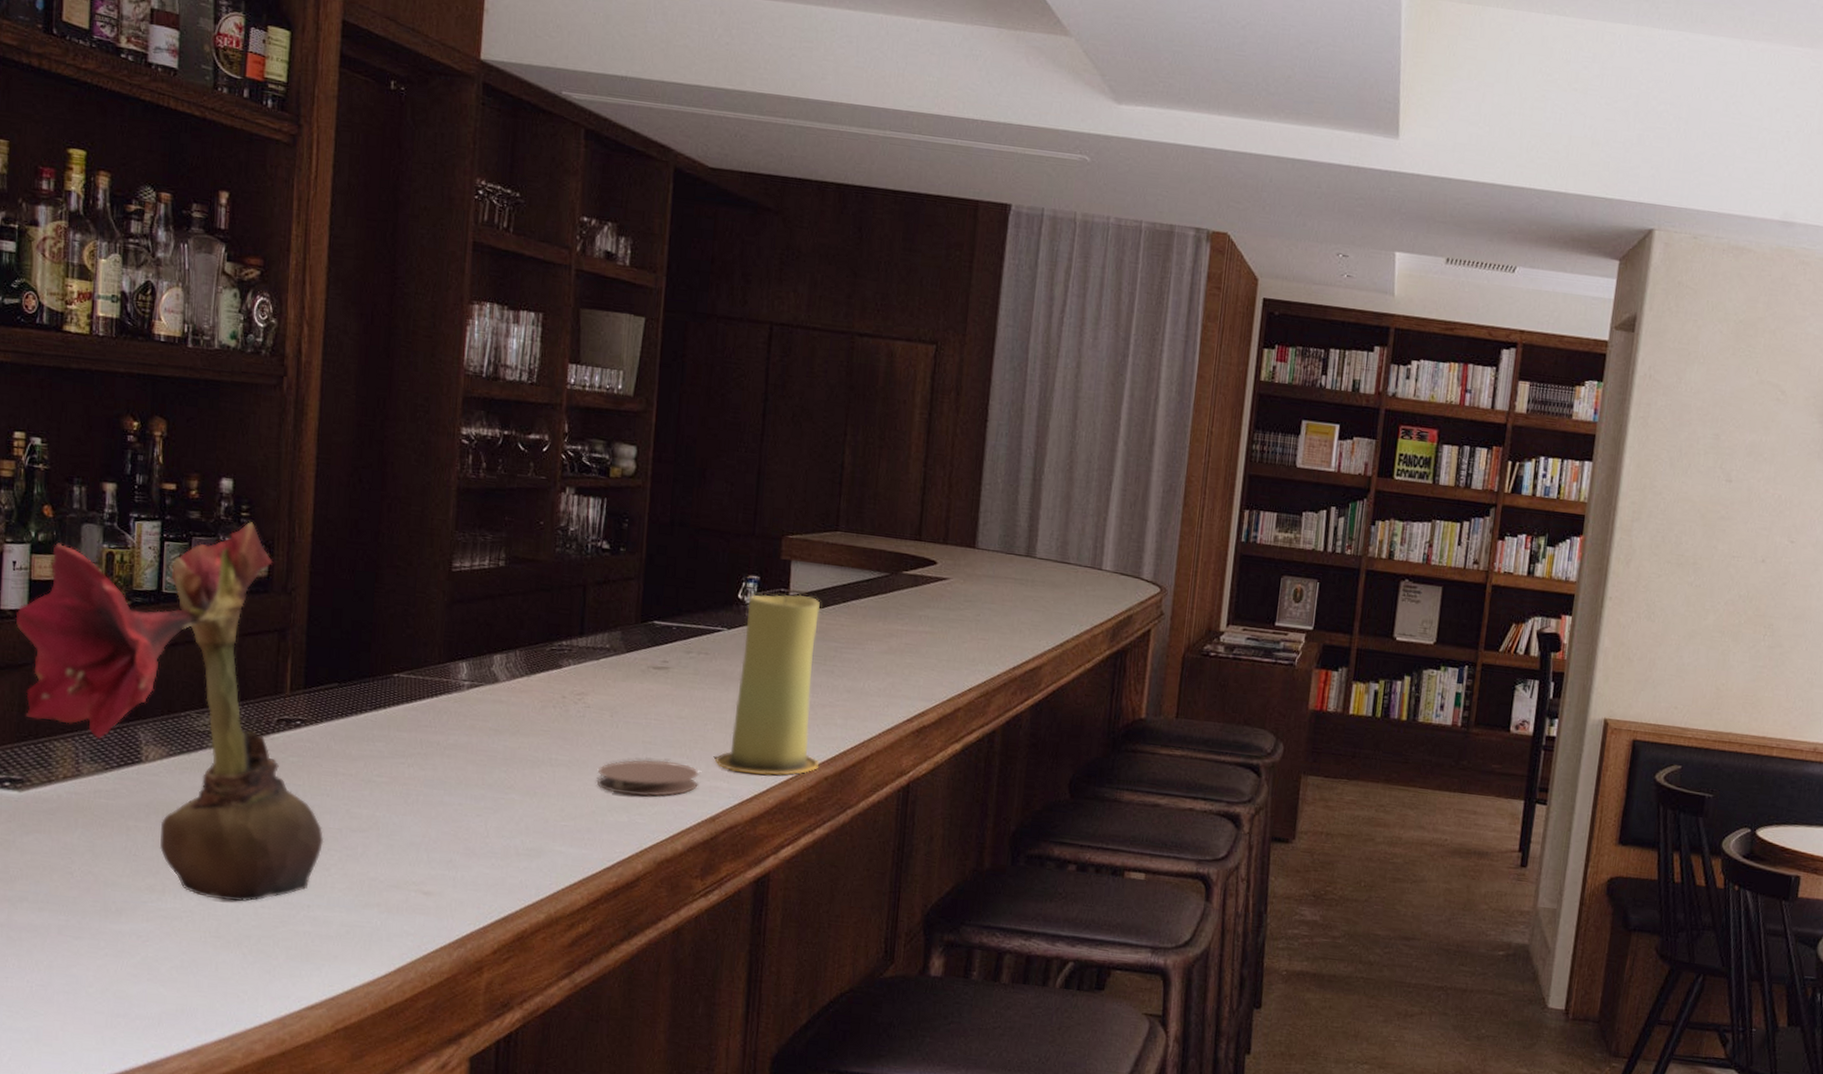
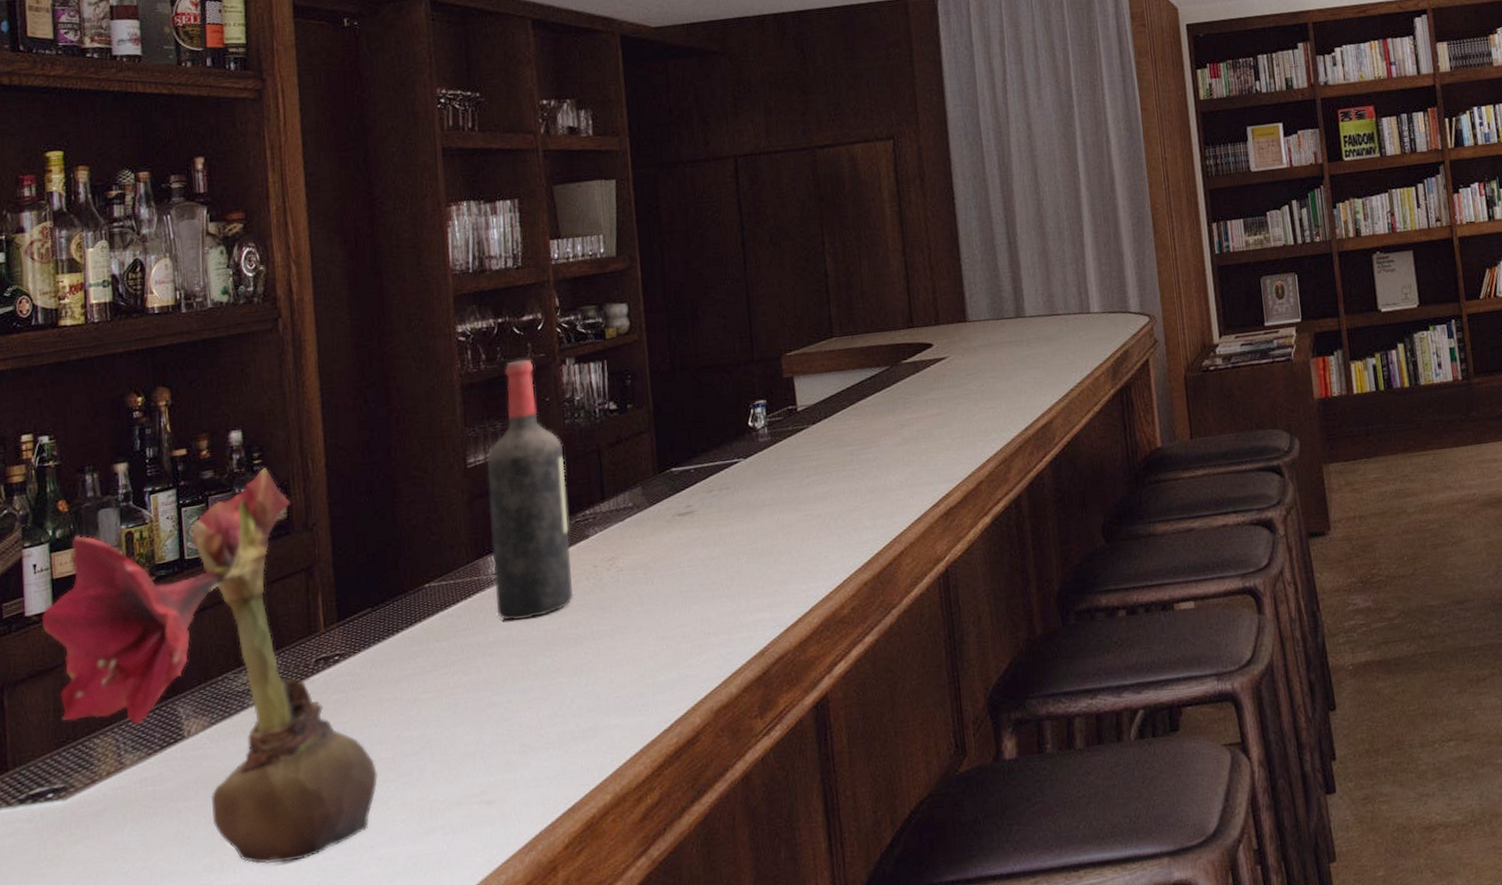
wine bottle: none [460,476,551,732] -> present [487,359,574,621]
coaster: present [596,759,699,797] -> none [641,604,742,652]
candle: present [714,594,821,776] -> none [753,407,857,600]

